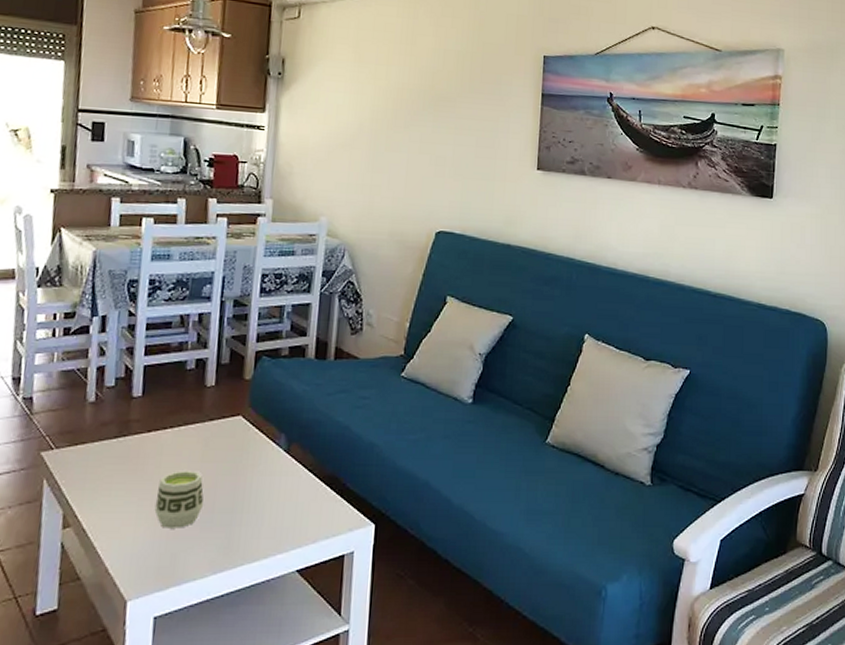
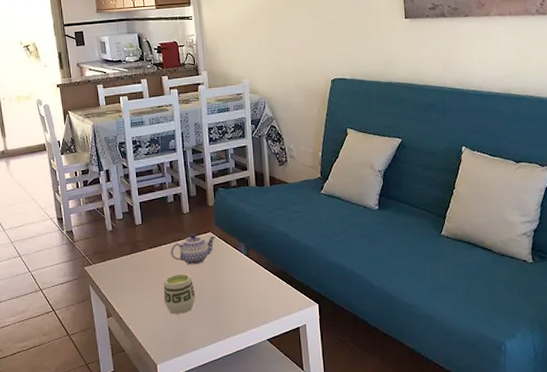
teapot: none [177,416,248,460] -> present [170,234,216,265]

